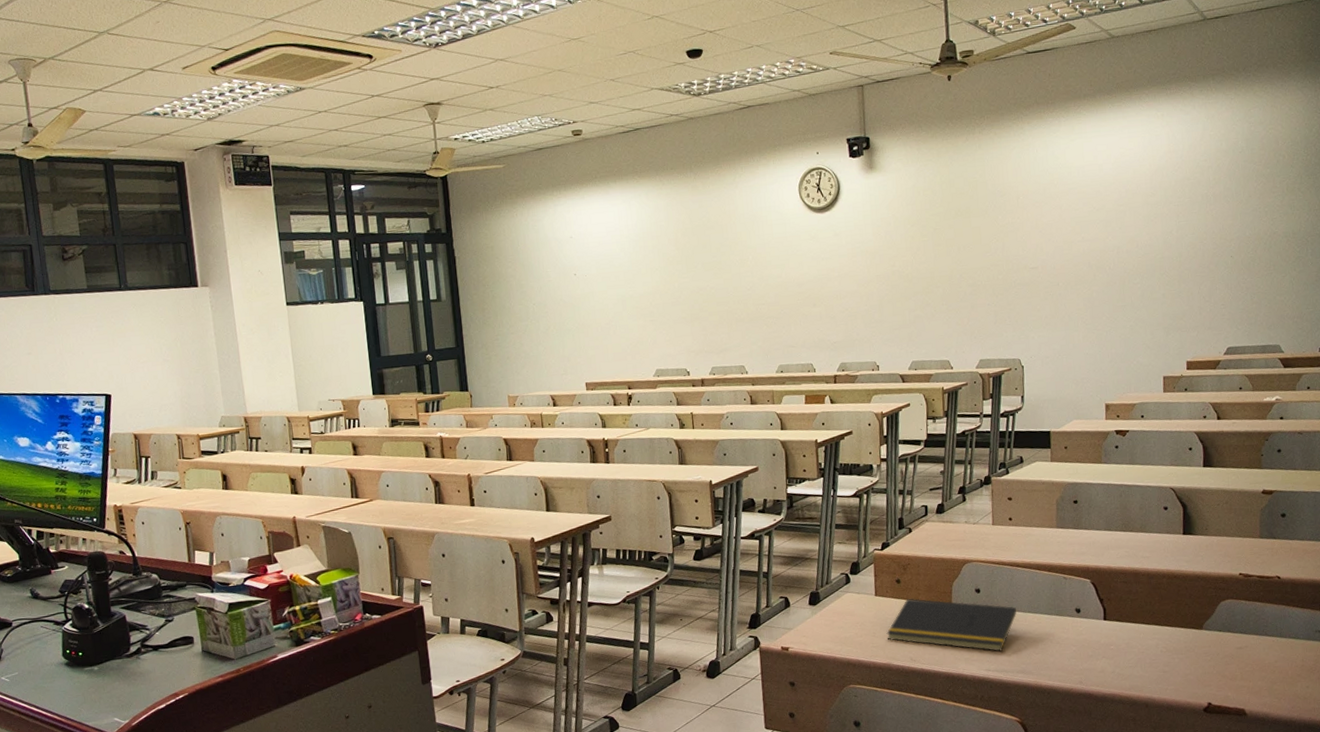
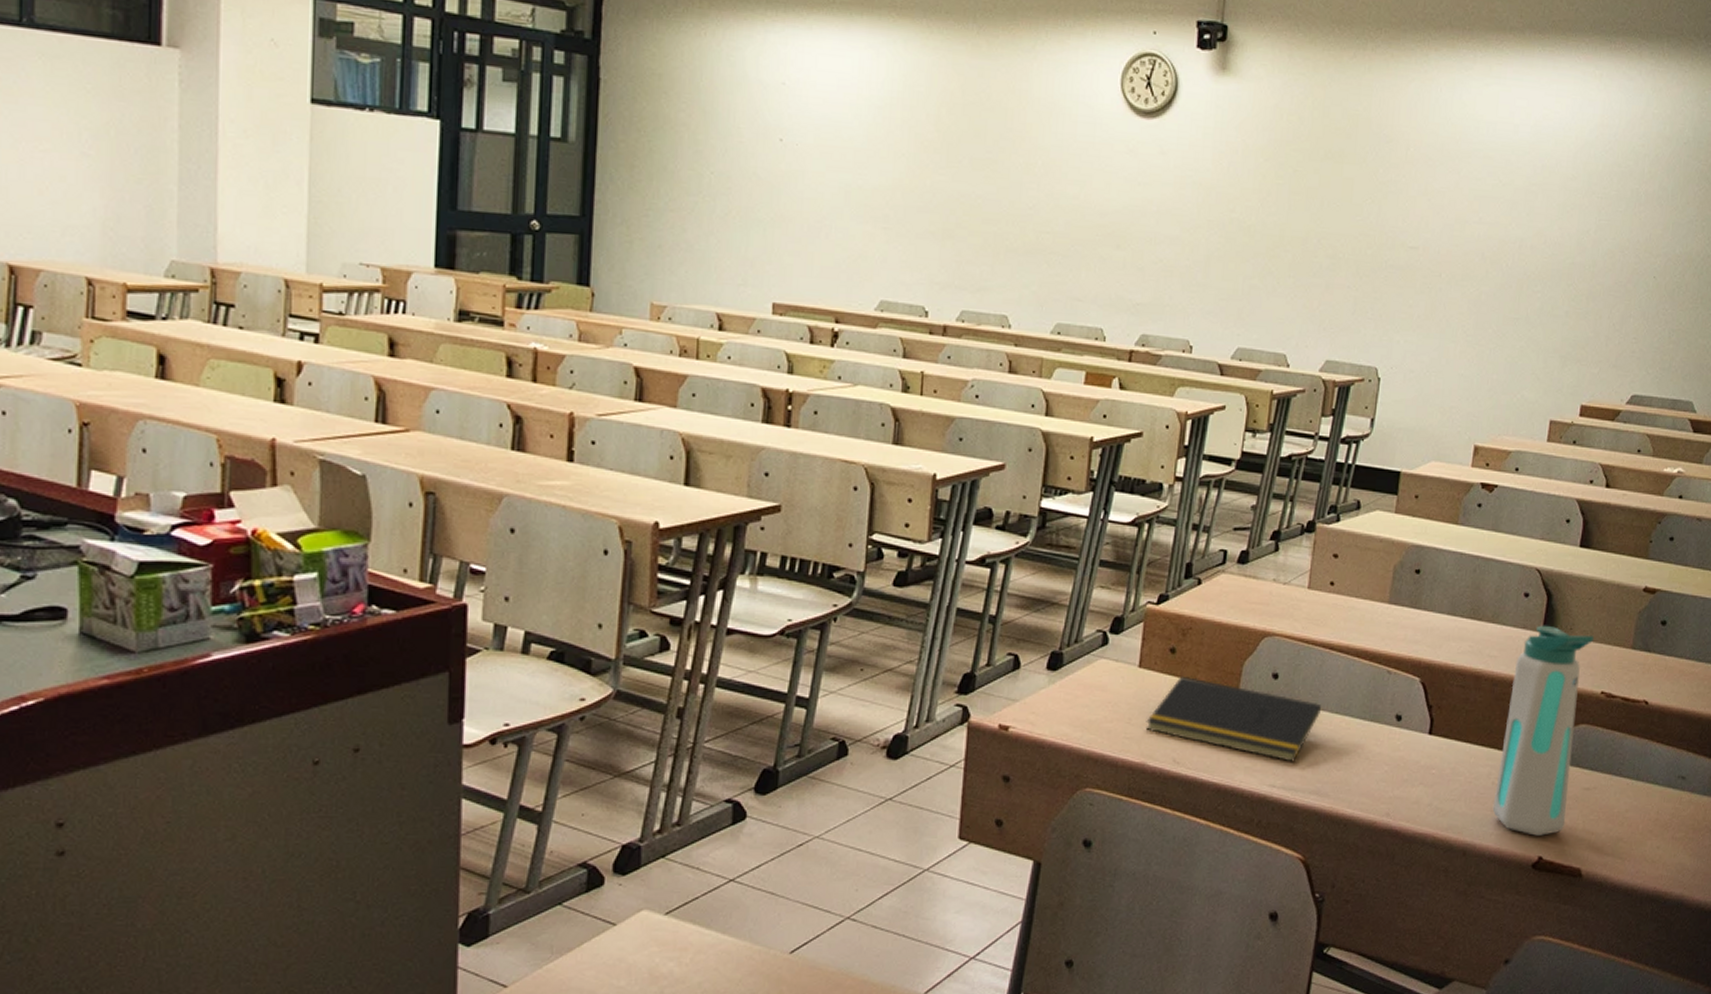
water bottle: none [1164,529,1227,688] -> present [1492,625,1595,836]

